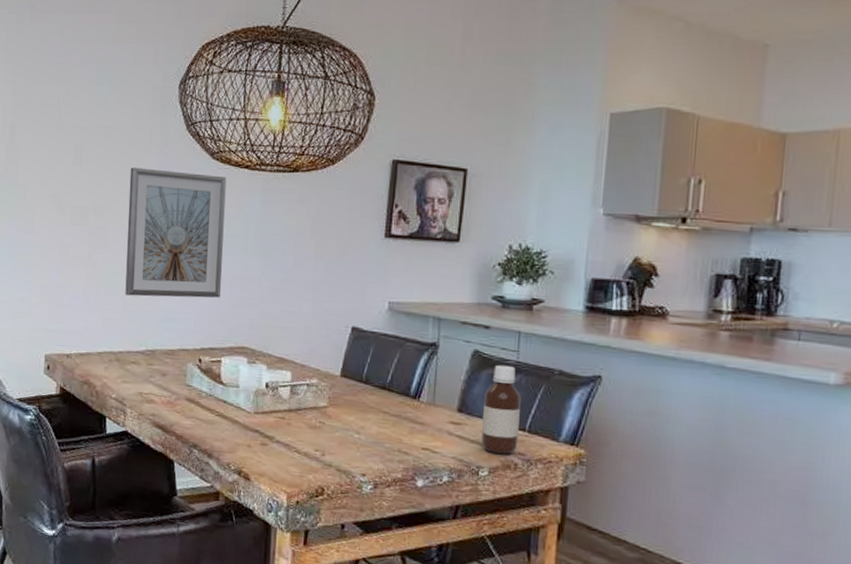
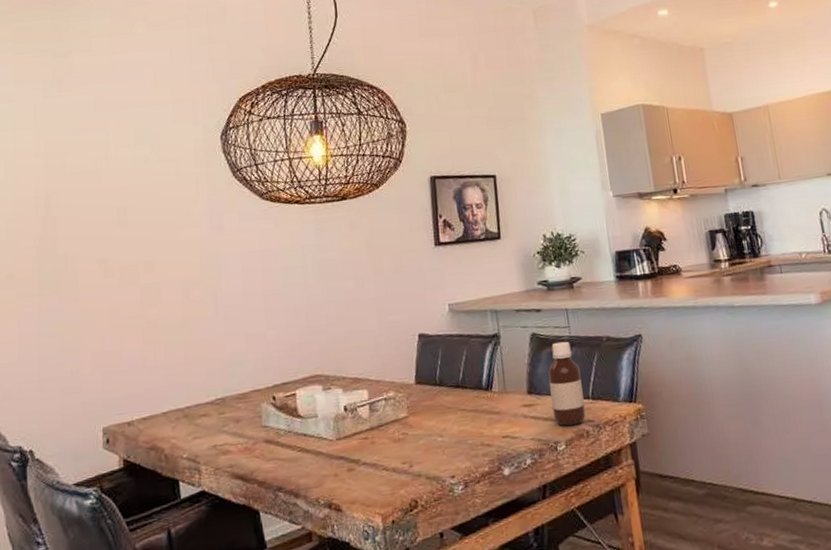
picture frame: present [125,167,227,298] -> none [179,214,288,347]

